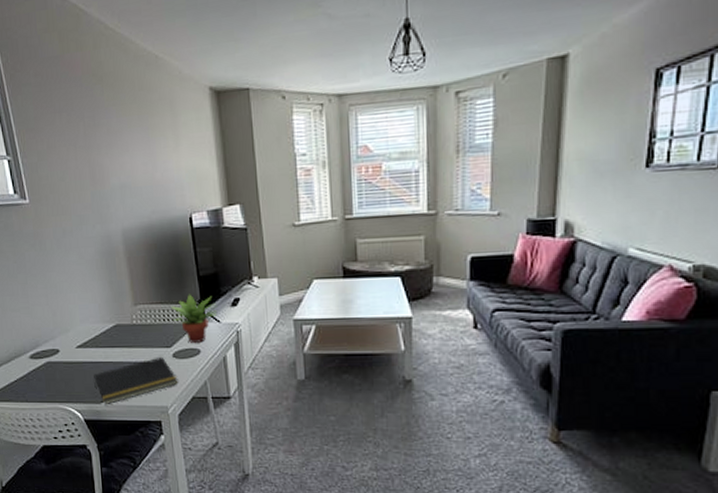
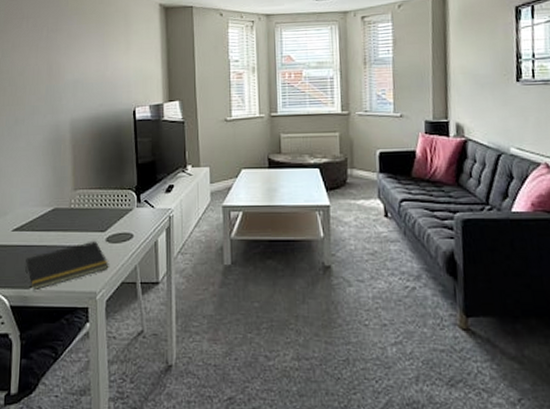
succulent plant: present [171,294,218,343] -> none [108,180,152,227]

